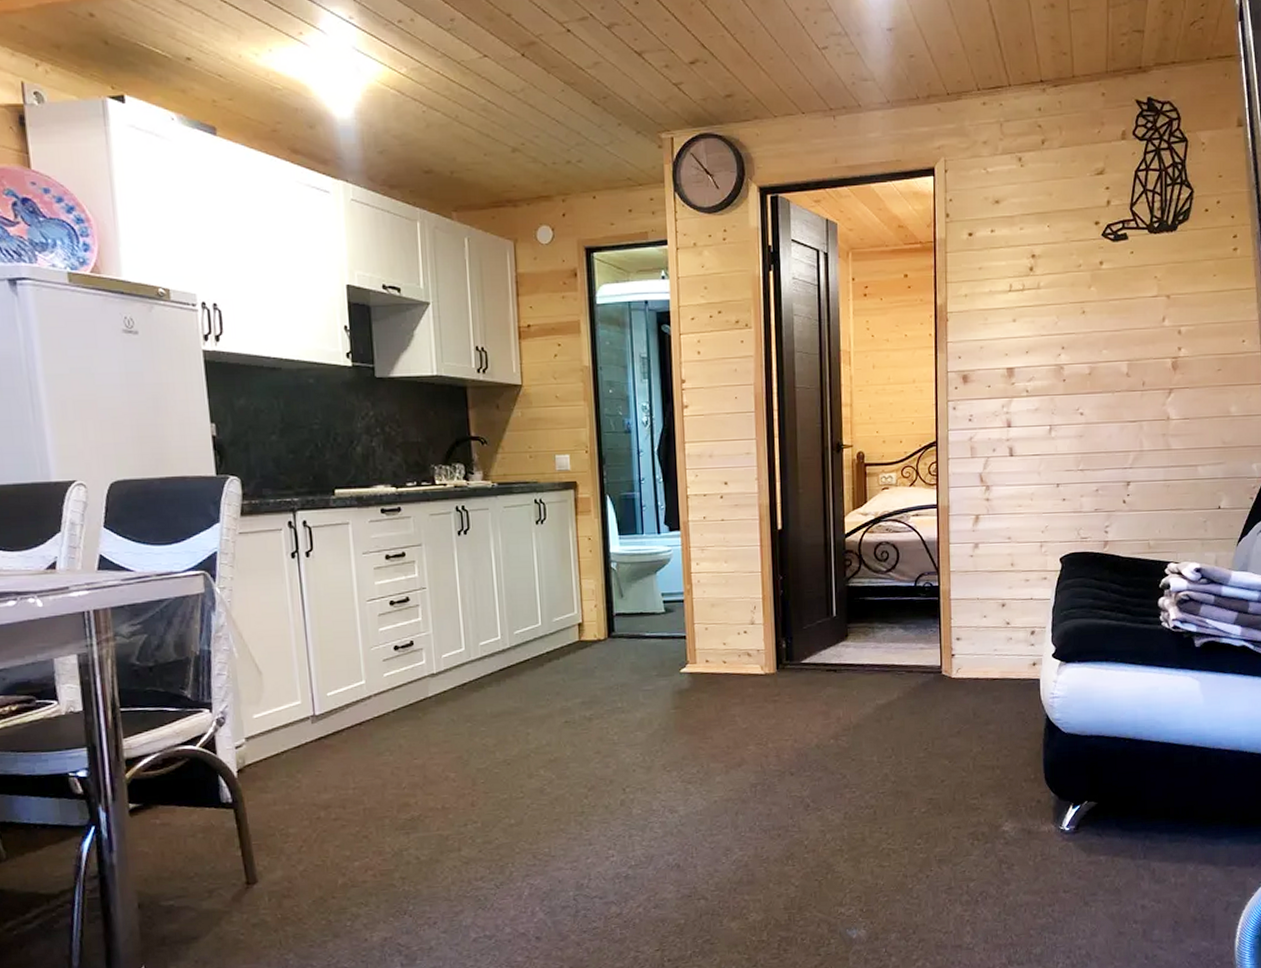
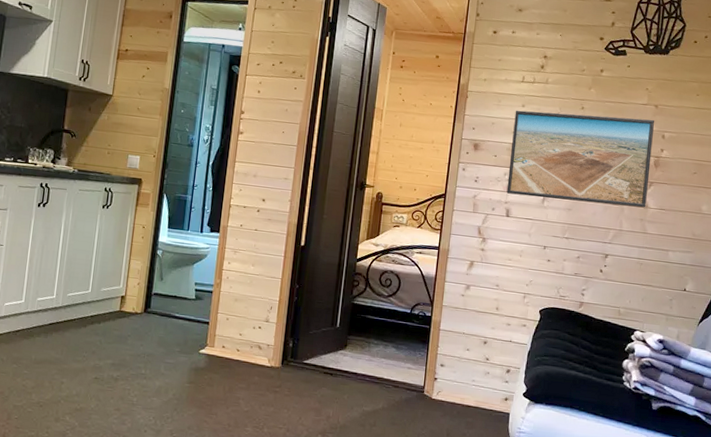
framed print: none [1006,313,1168,429] -> present [506,110,654,208]

